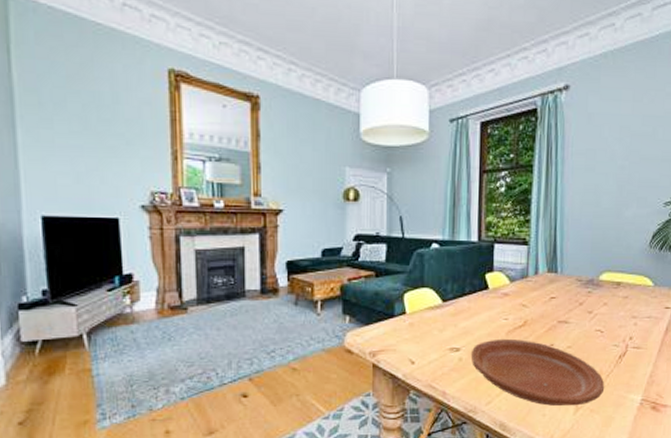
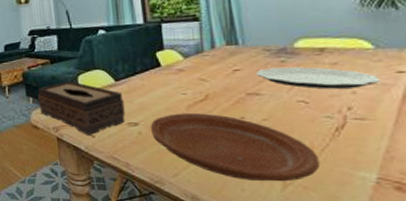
tissue box: none [356,298,449,361] -> present [38,80,125,135]
plate: none [567,297,654,320] -> present [256,67,380,89]

